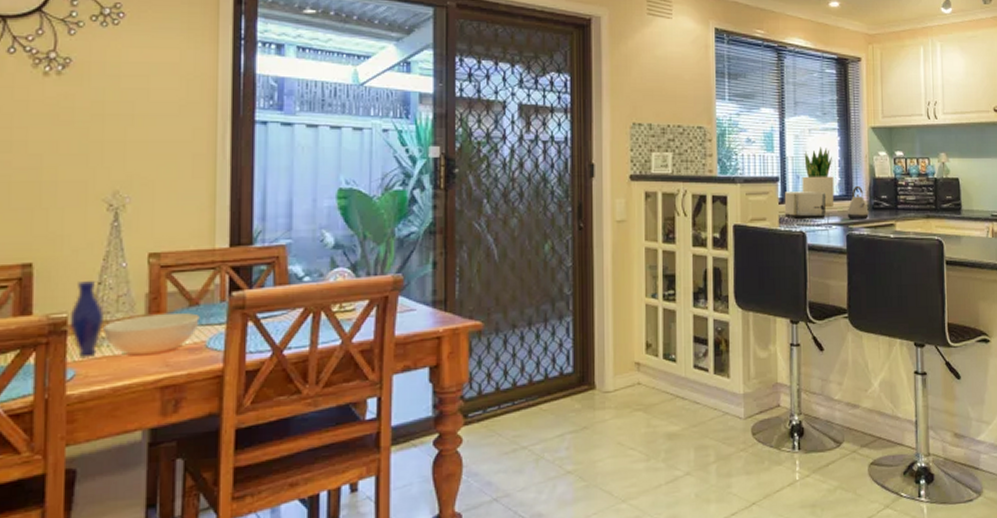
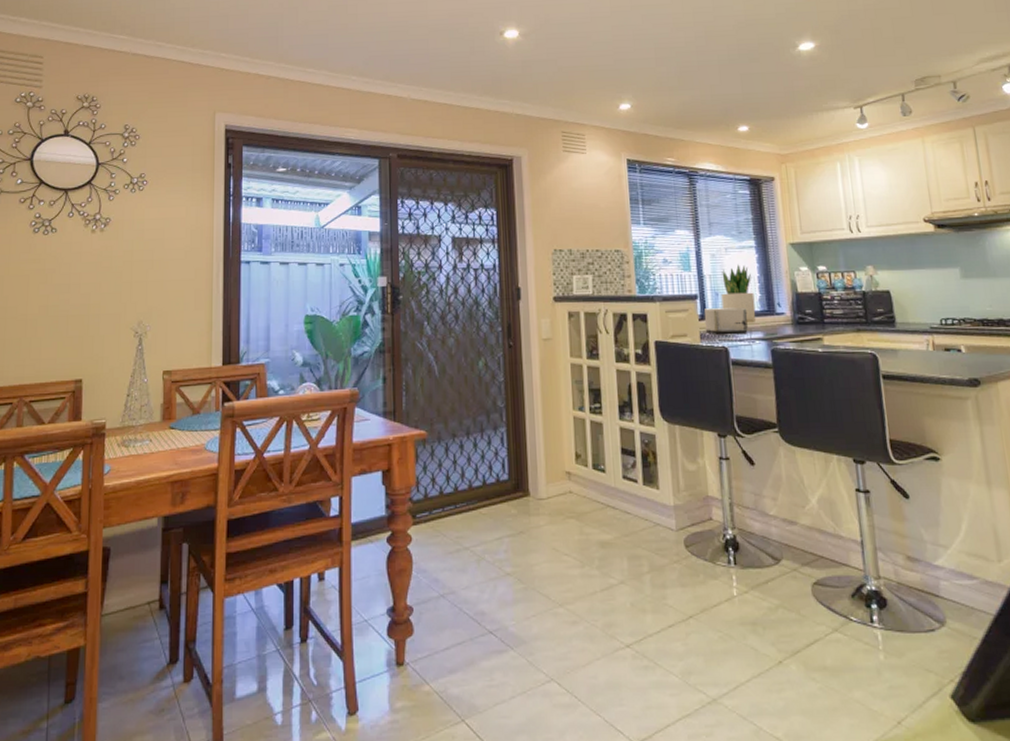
vase: present [69,280,104,359] -> none [107,392,131,456]
bowl: present [103,313,200,358] -> none [130,420,200,457]
kettle: present [847,185,869,220] -> none [770,300,794,335]

